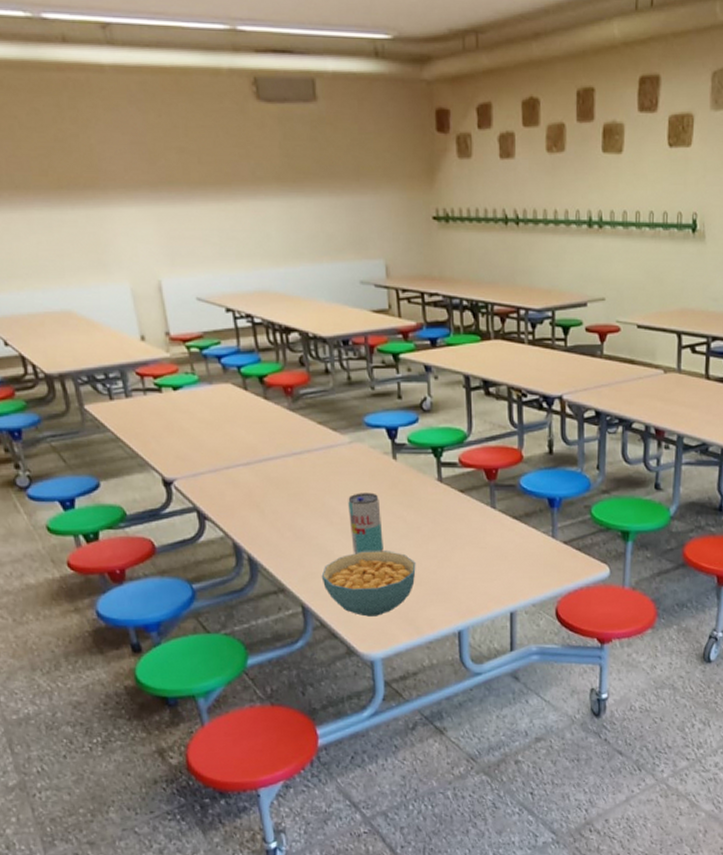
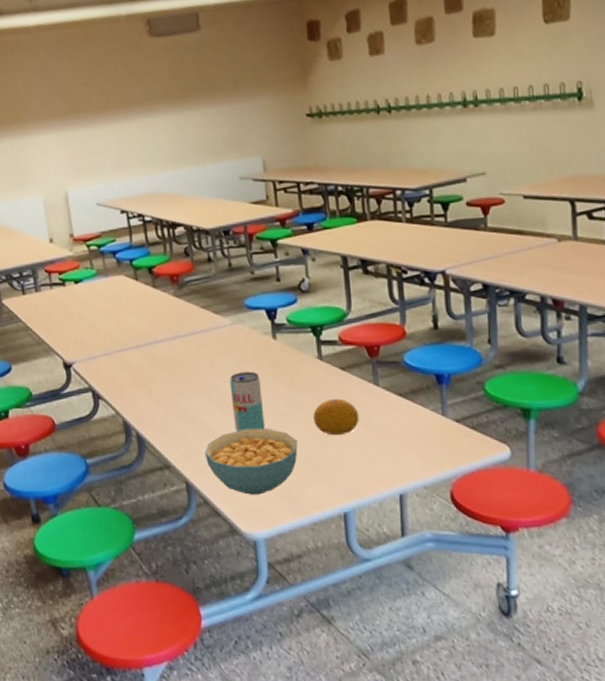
fruit: none [432,520,476,558] -> present [313,398,359,436]

